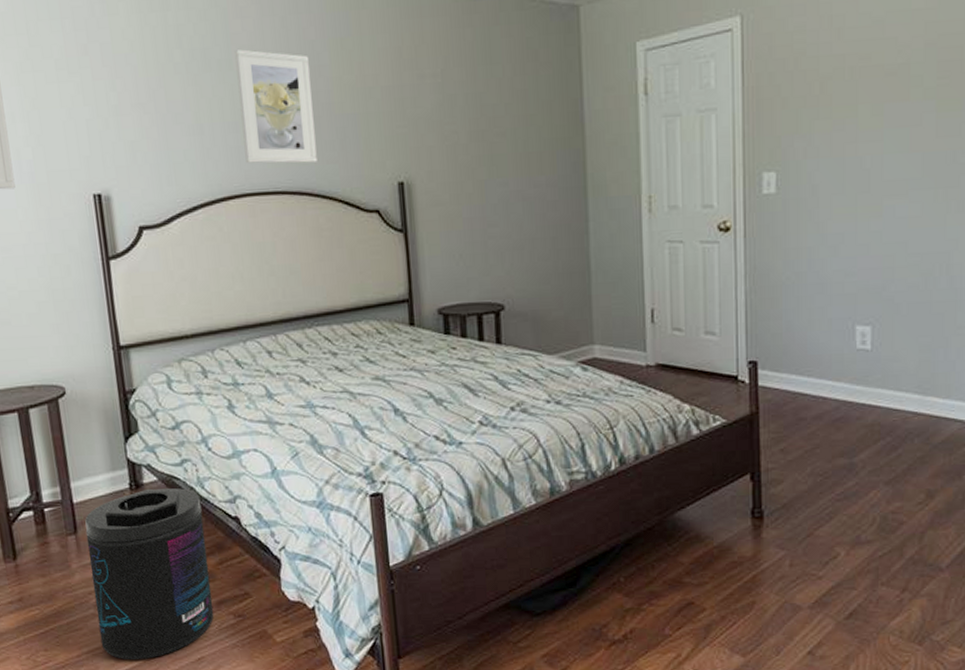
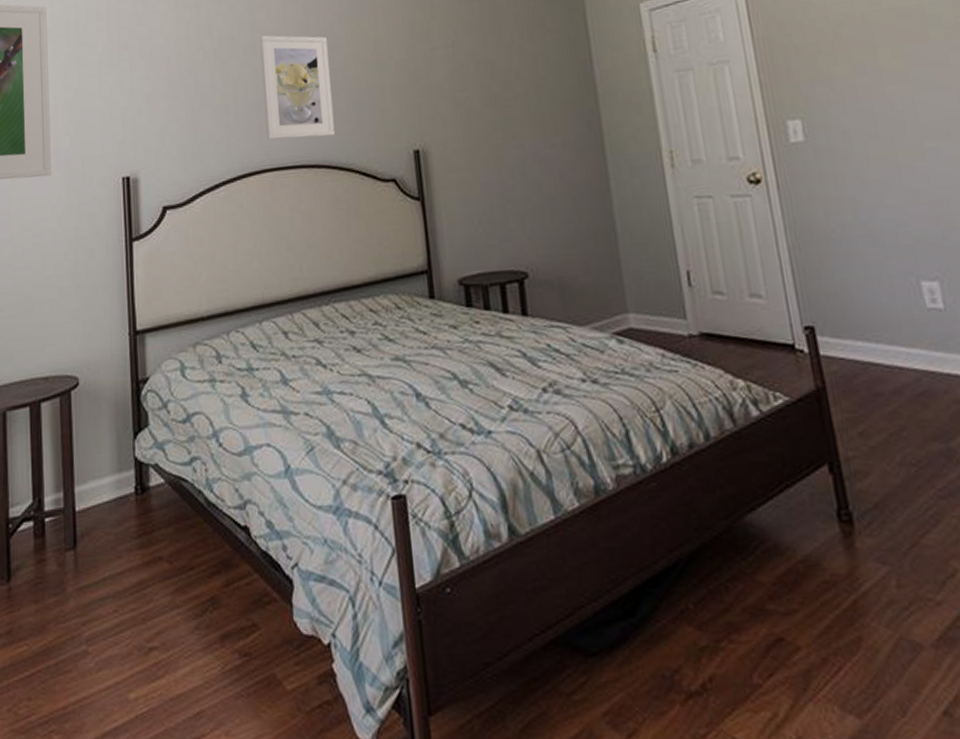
supplement container: present [85,488,214,660] -> none [85,492,217,714]

